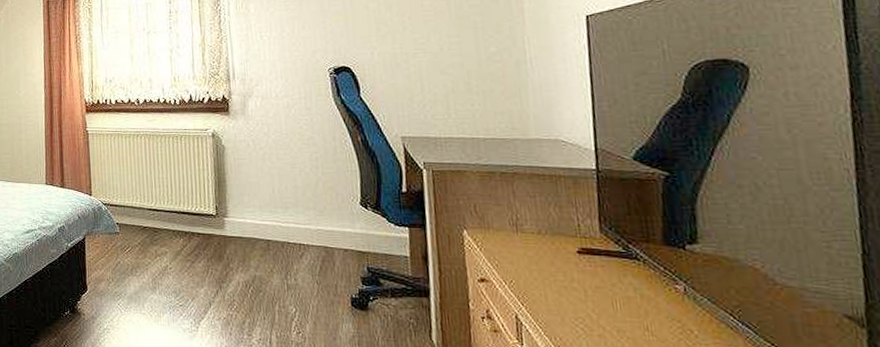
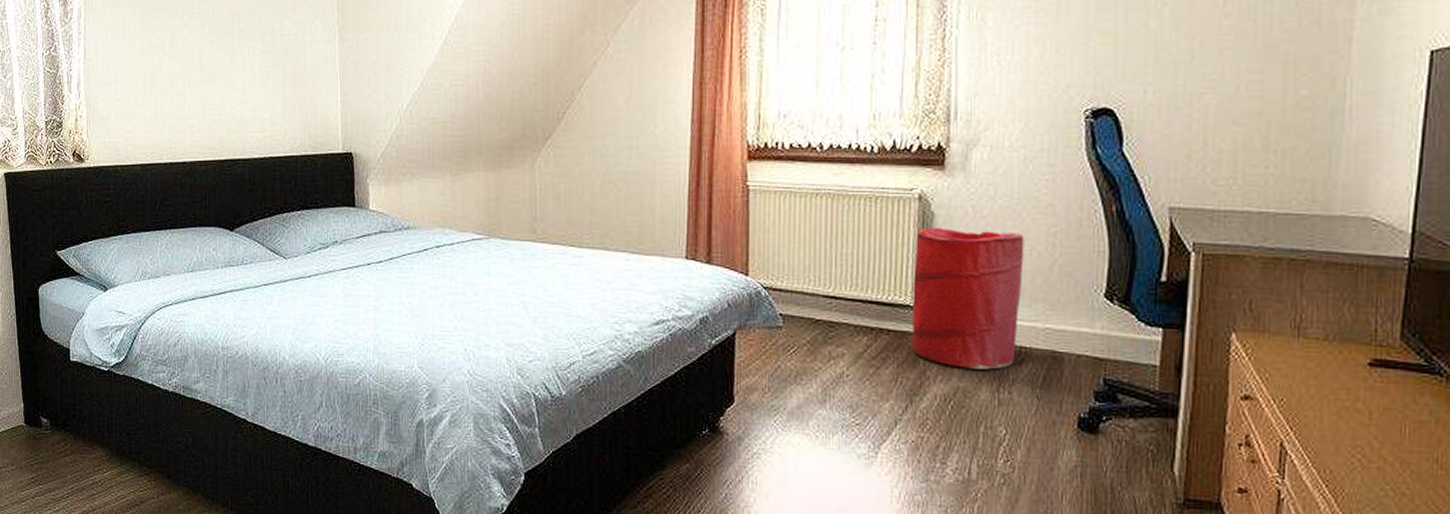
laundry hamper: none [213,156,297,262] -> present [912,227,1024,370]

